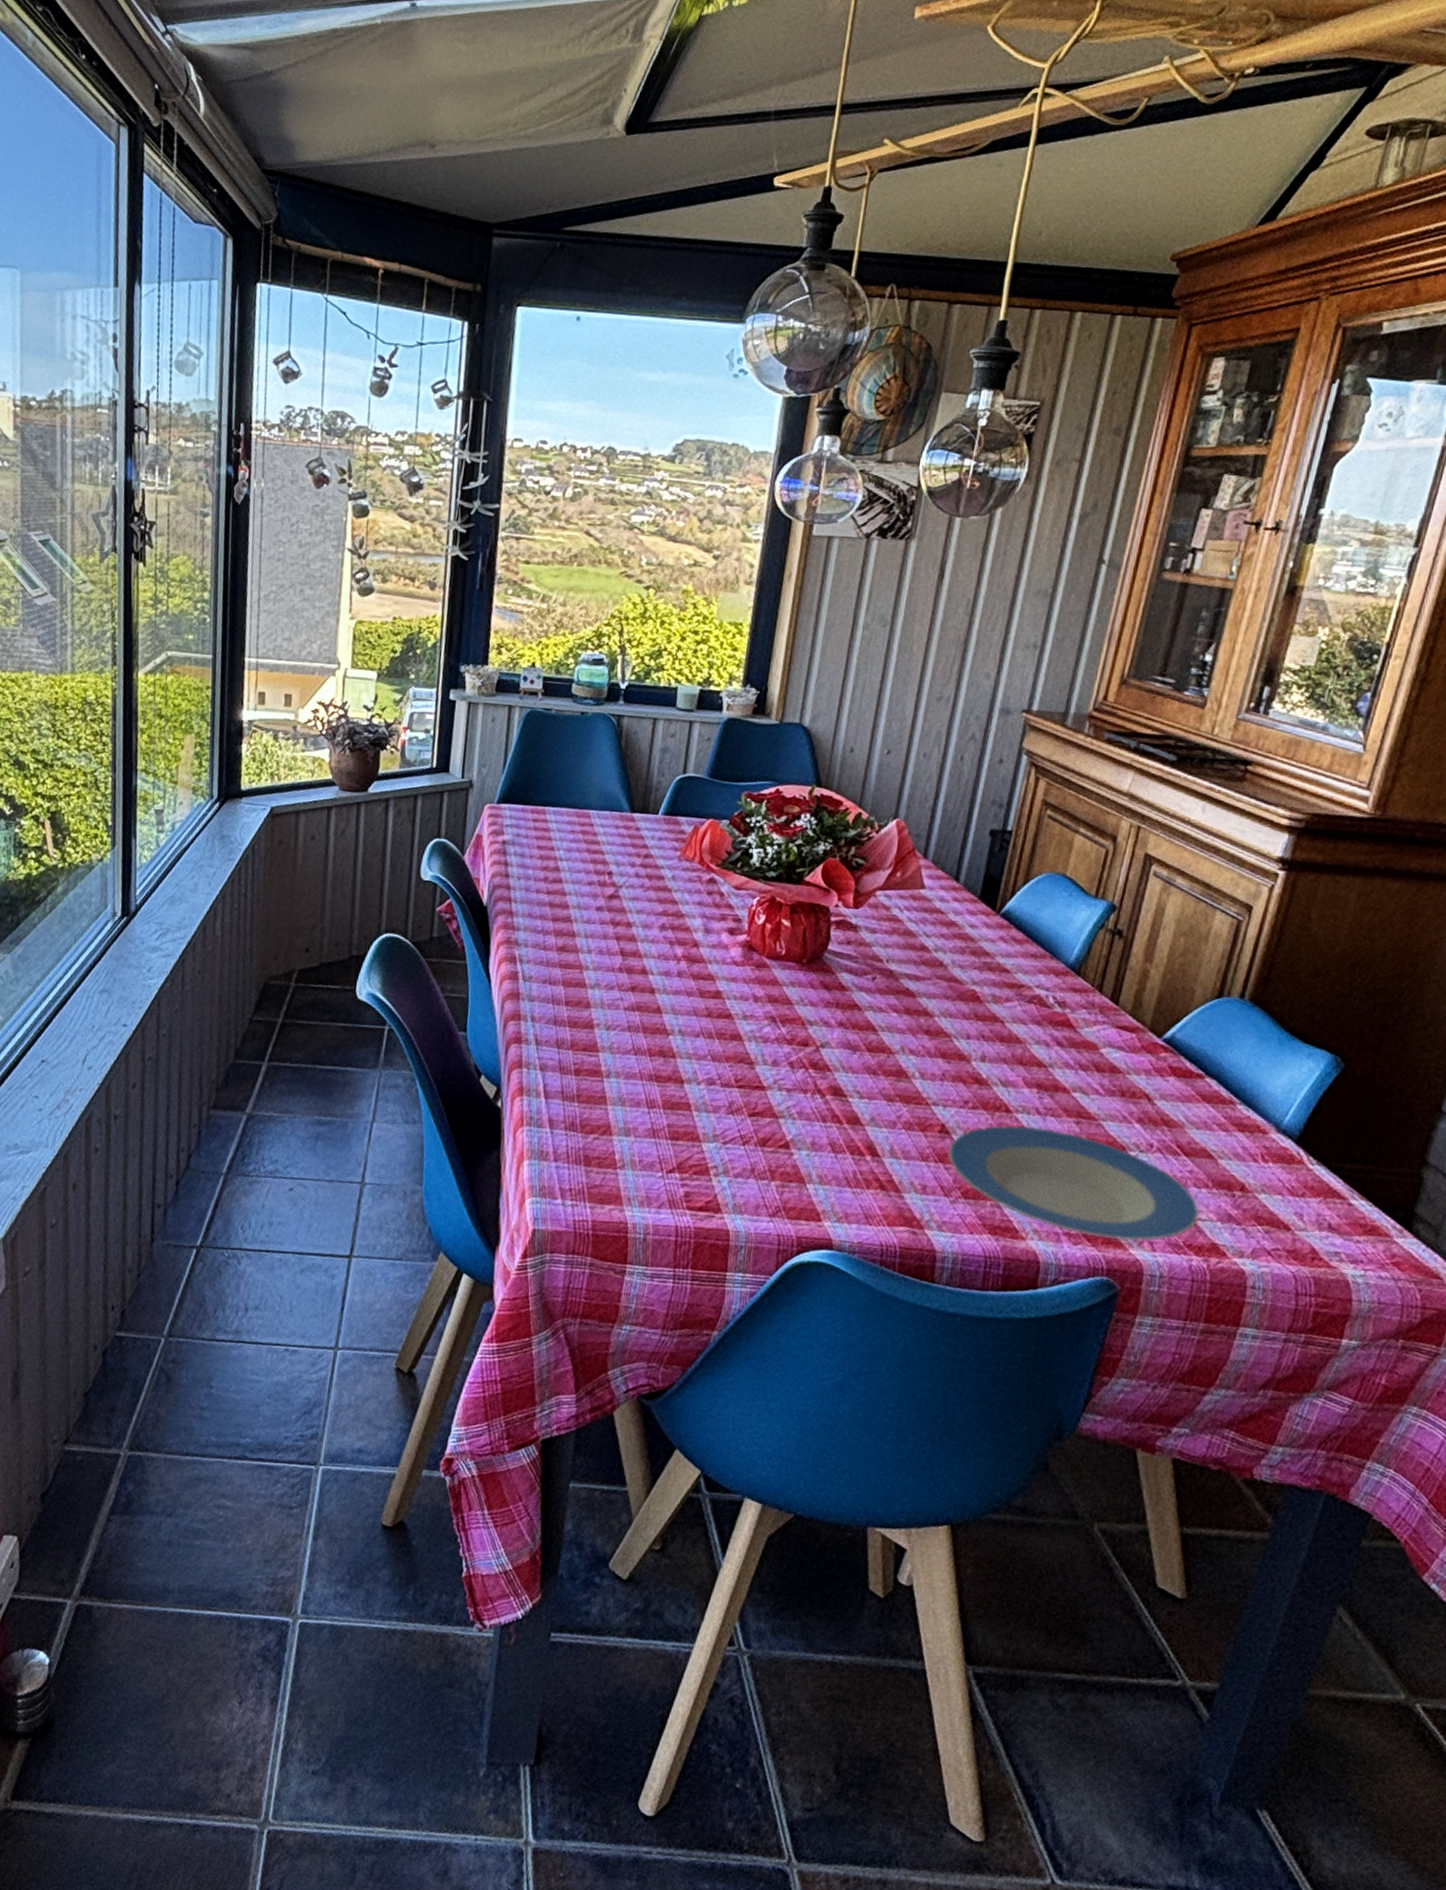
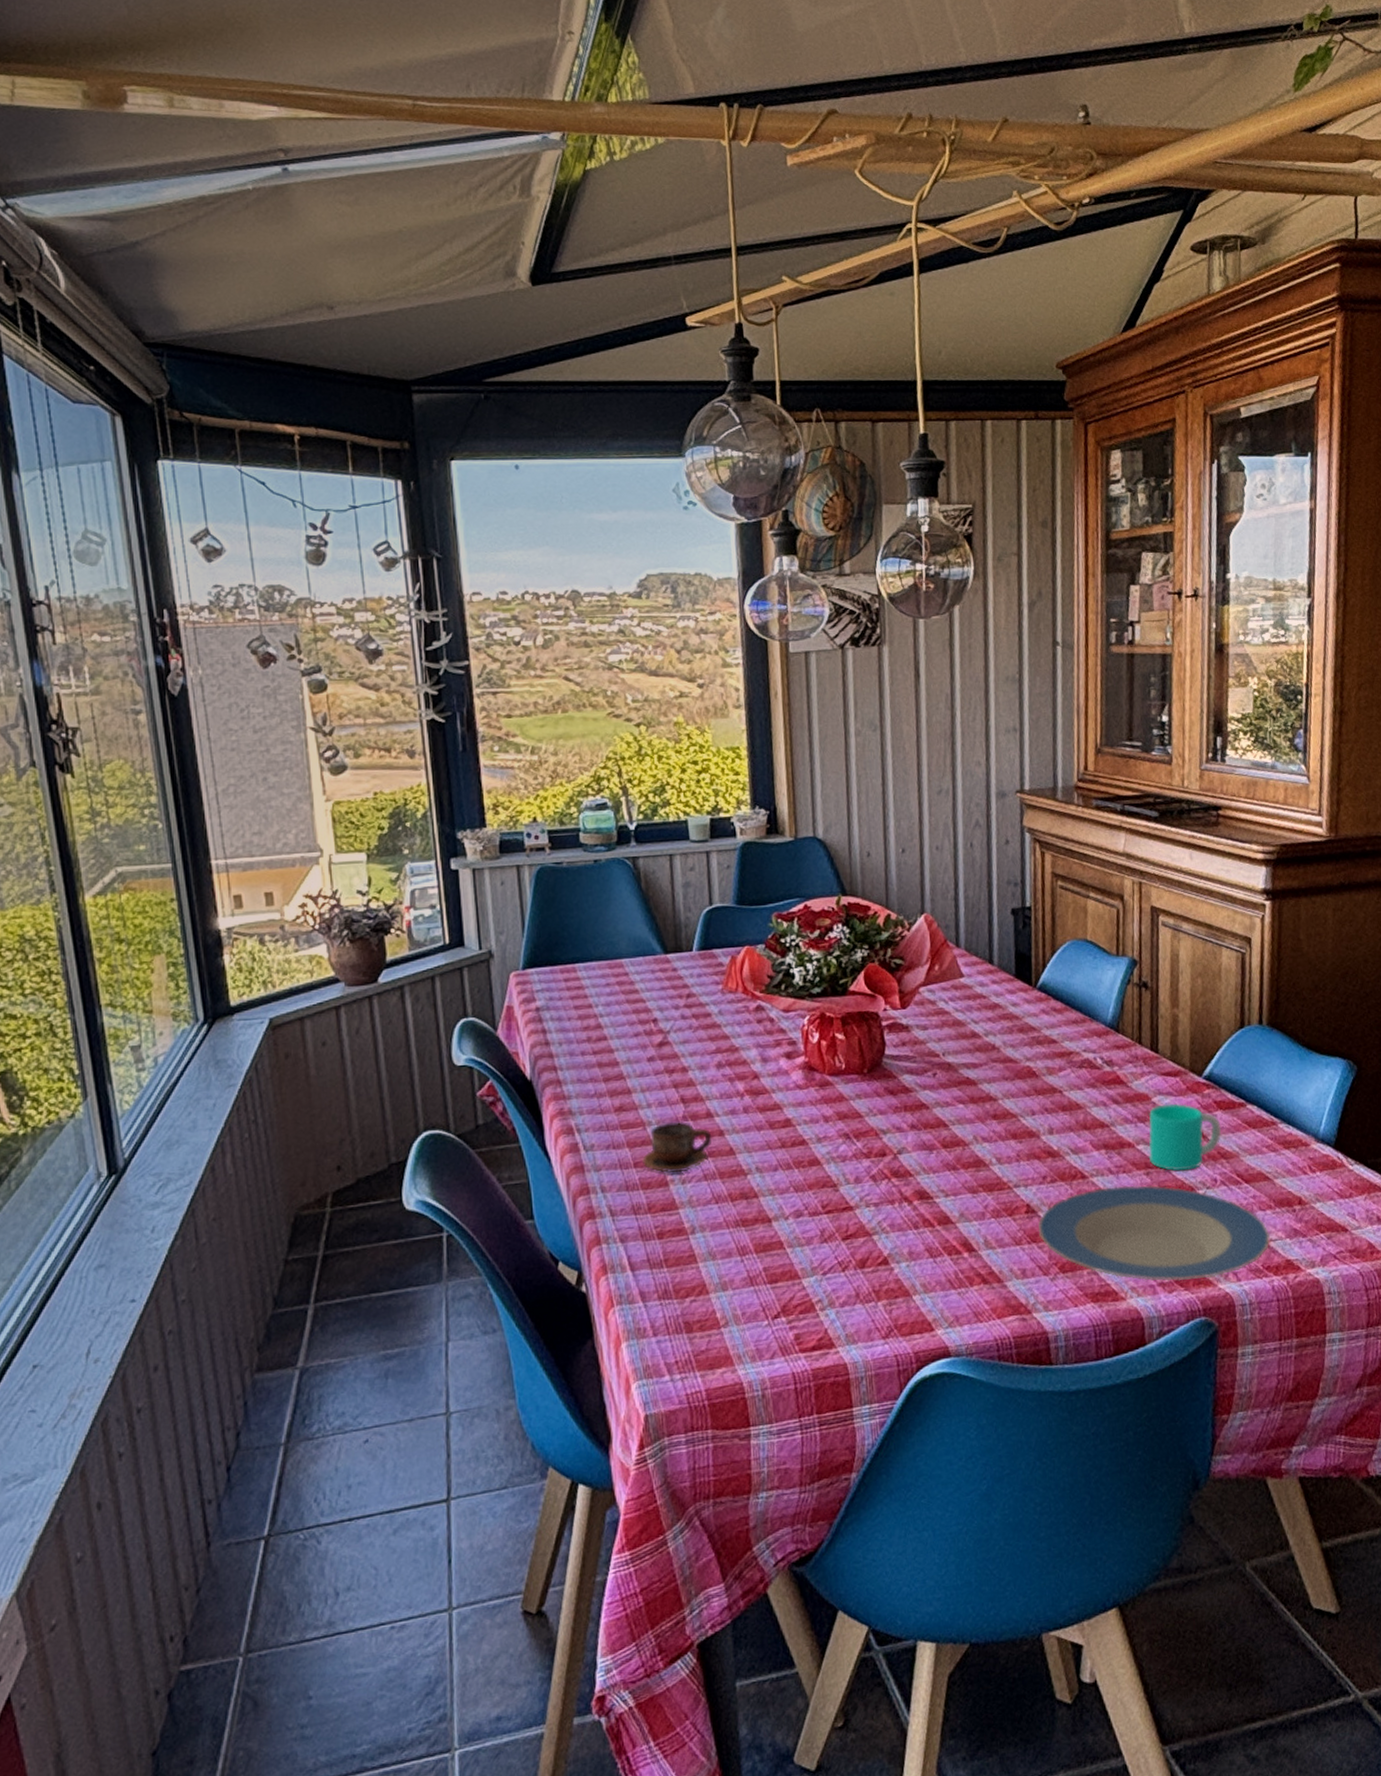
cup: none [574,969,643,1019] -> present [642,1122,712,1173]
cup: none [1082,1057,1171,1130] -> present [1148,1103,1222,1171]

